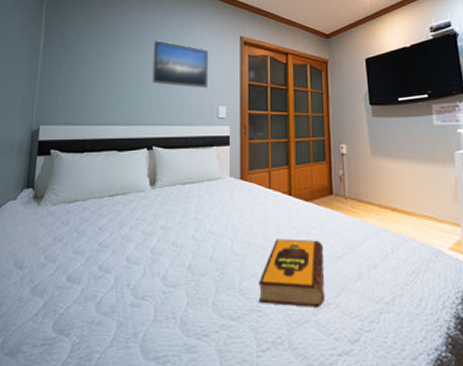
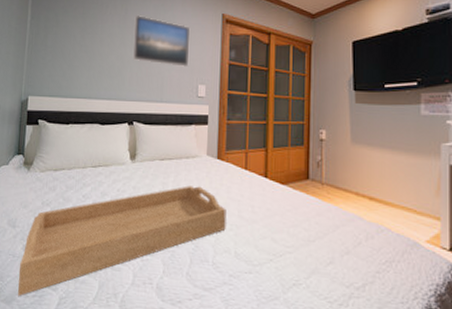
serving tray: none [24,209,252,346] -> present [18,186,227,296]
hardback book: present [259,239,326,308] -> none [231,218,297,287]

